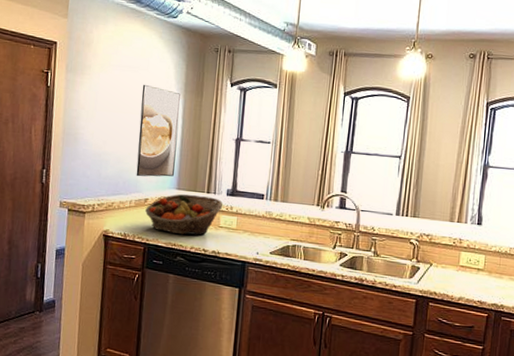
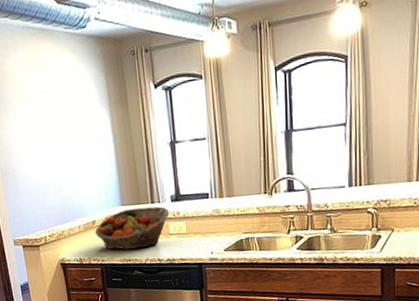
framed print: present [136,84,180,177] -> none [66,105,116,201]

